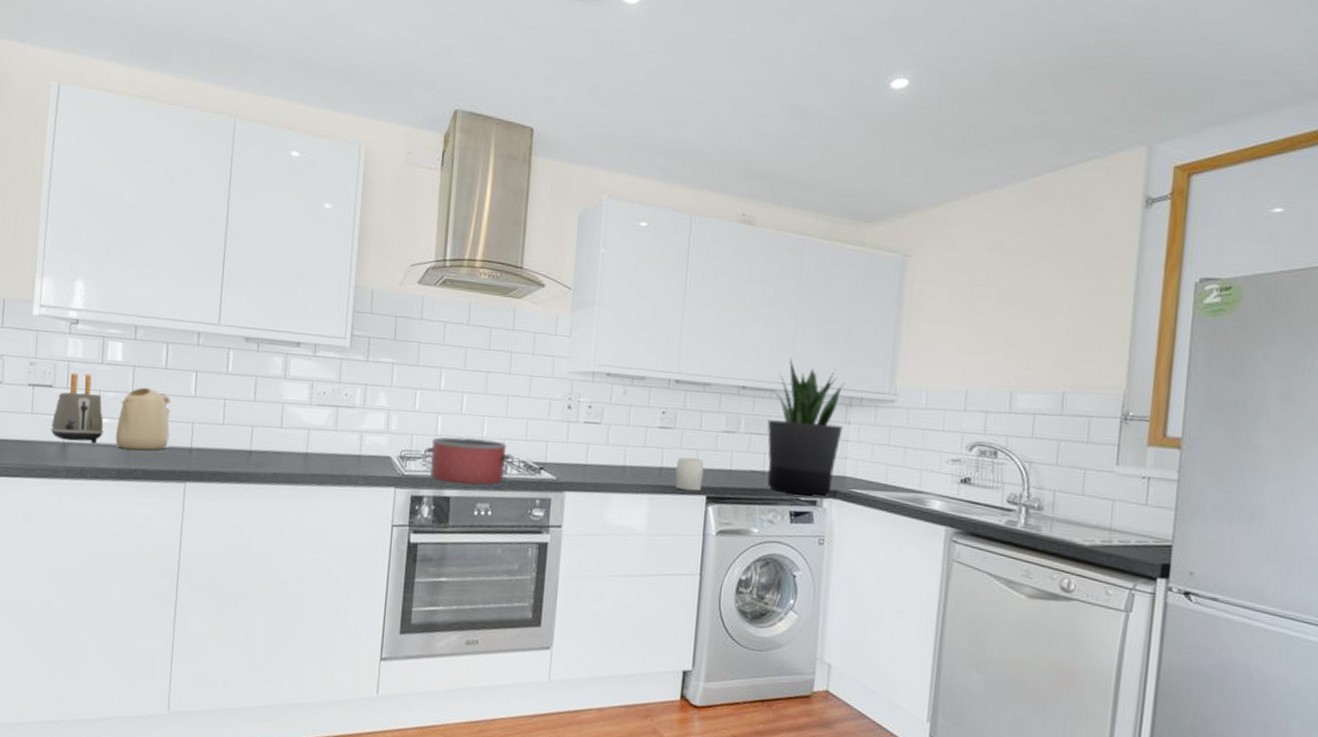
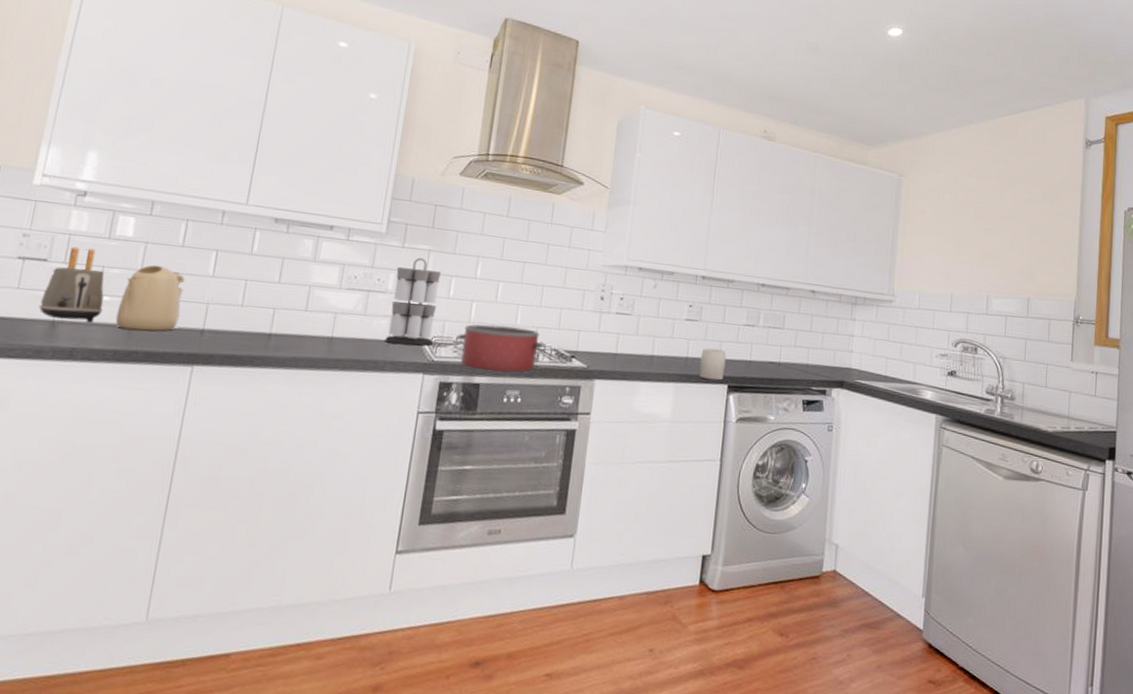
spice rack: none [356,371,407,460] -> present [385,258,442,346]
planter: present [767,358,846,496] -> none [783,260,851,386]

